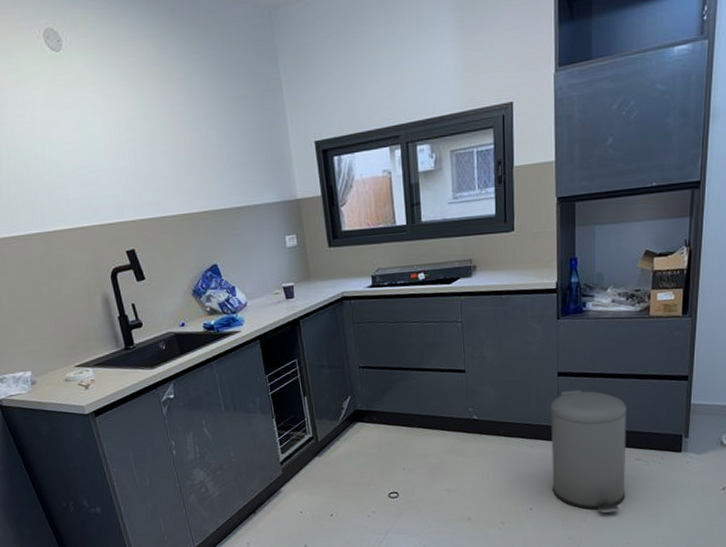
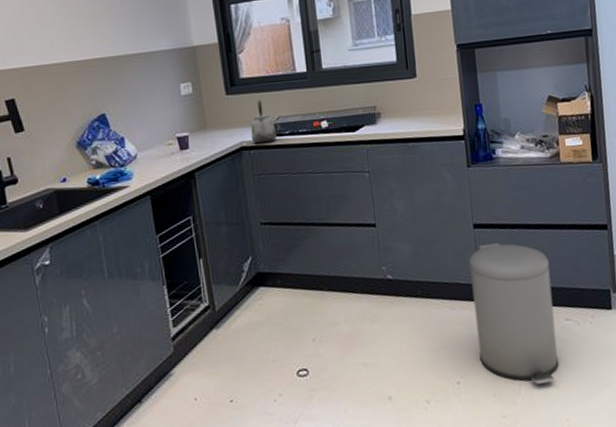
kettle: none [351,251,376,294] -> present [250,98,277,144]

